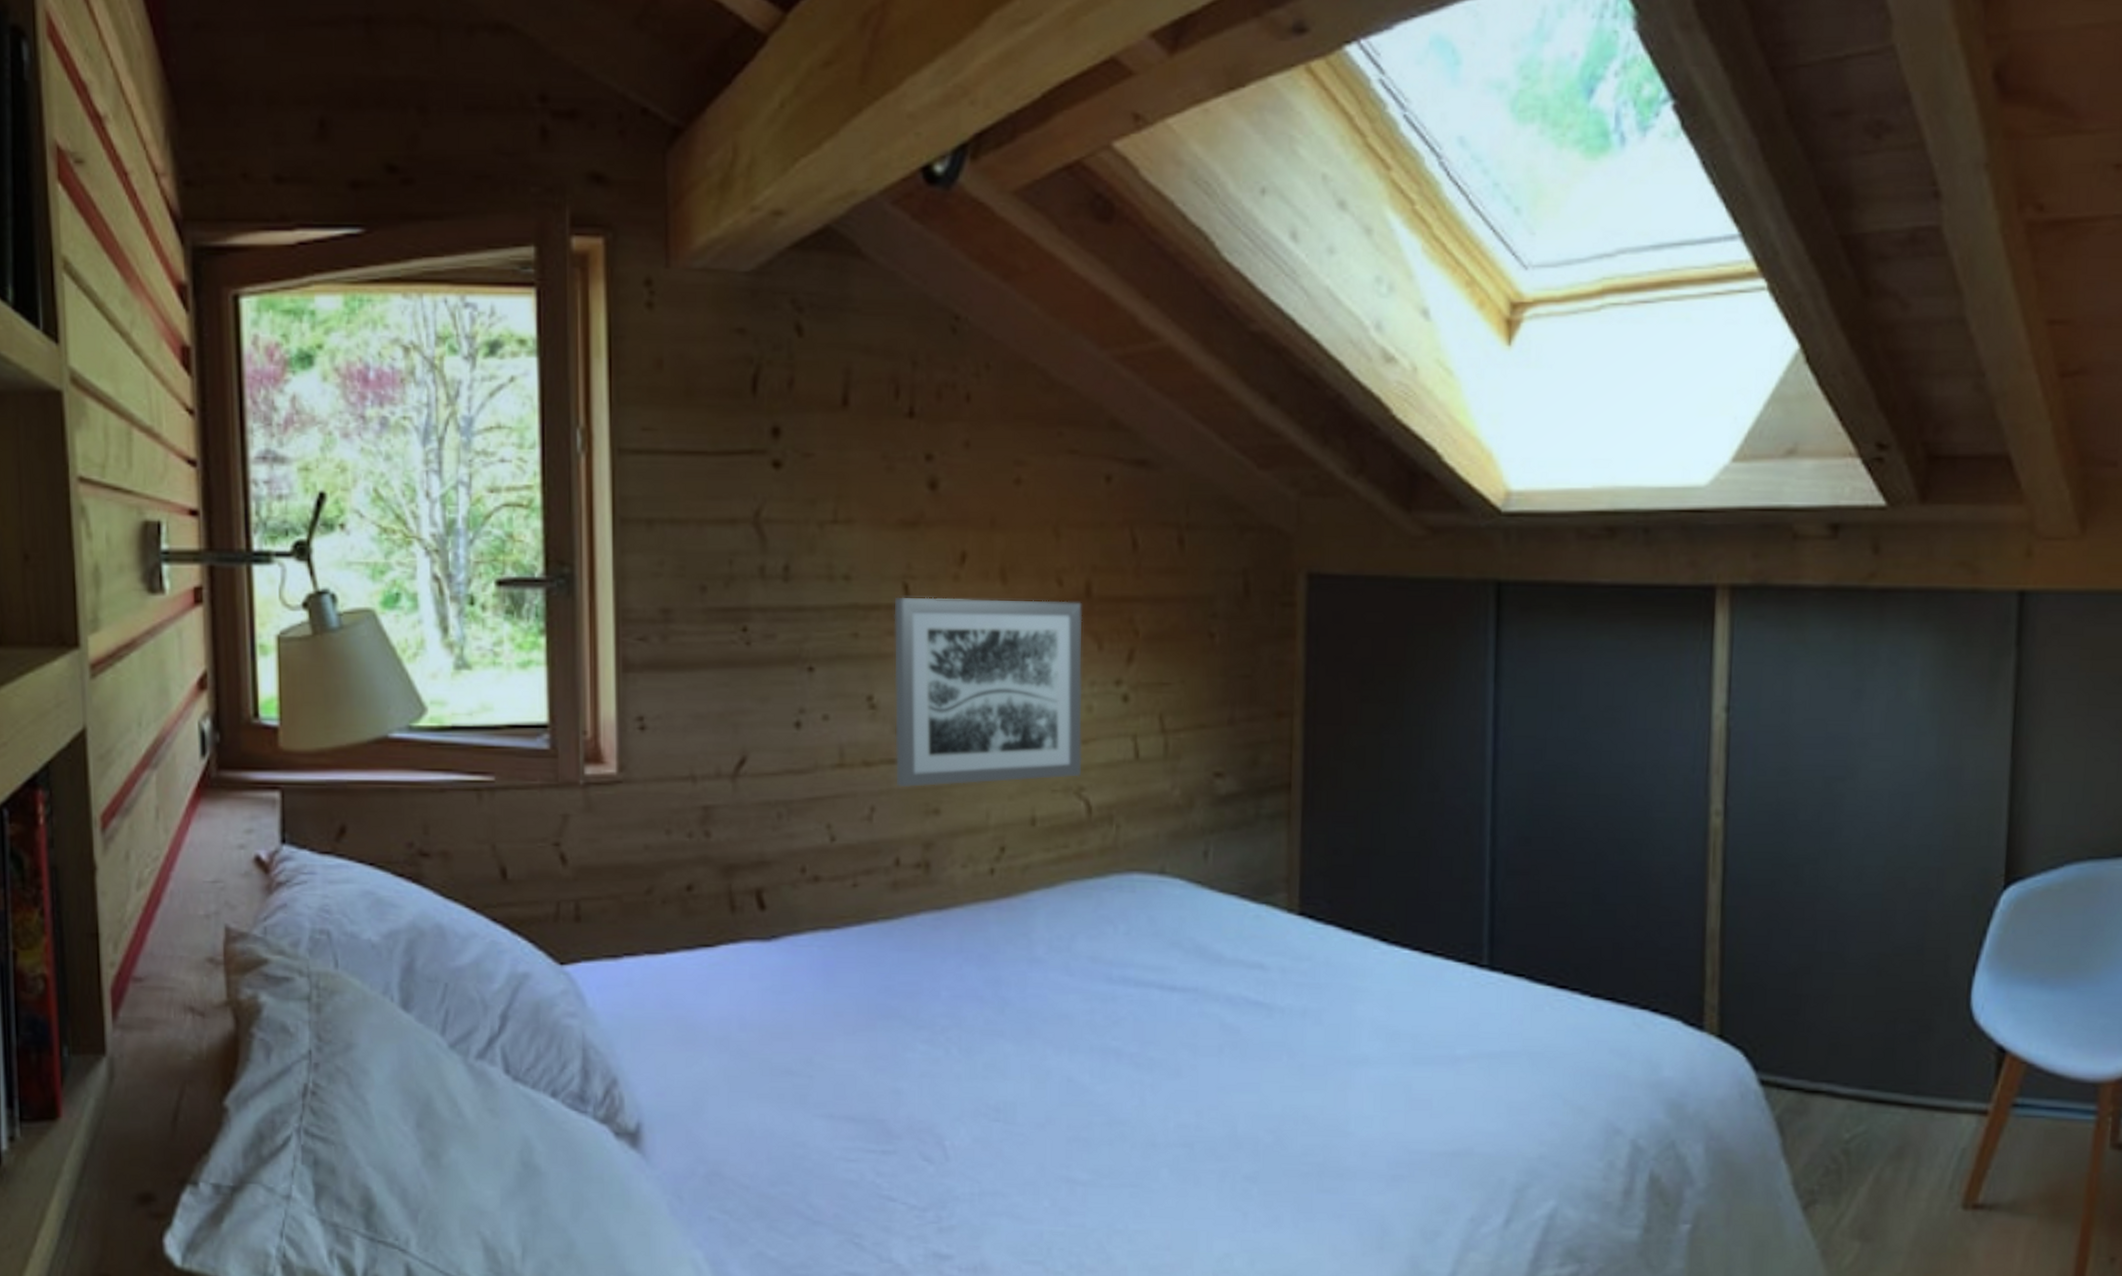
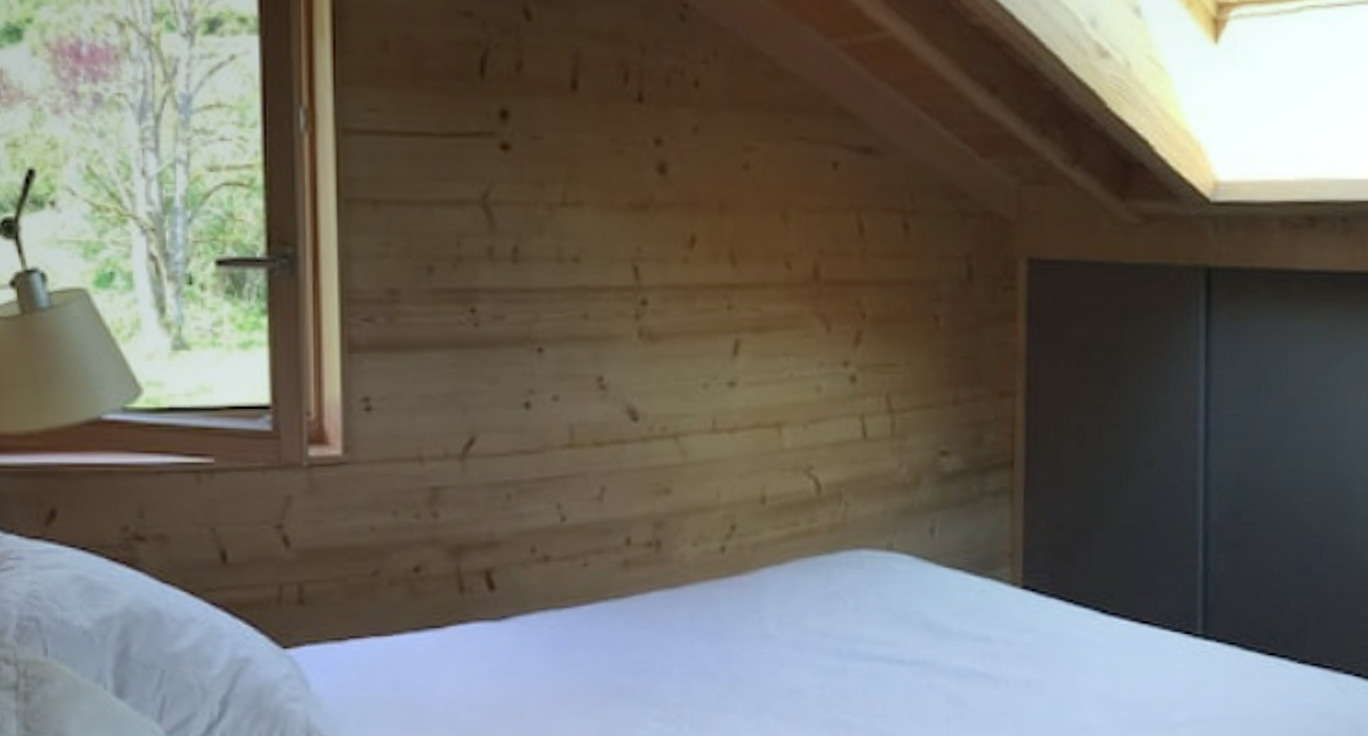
wall art: present [894,597,1083,788] -> none [624,279,811,468]

